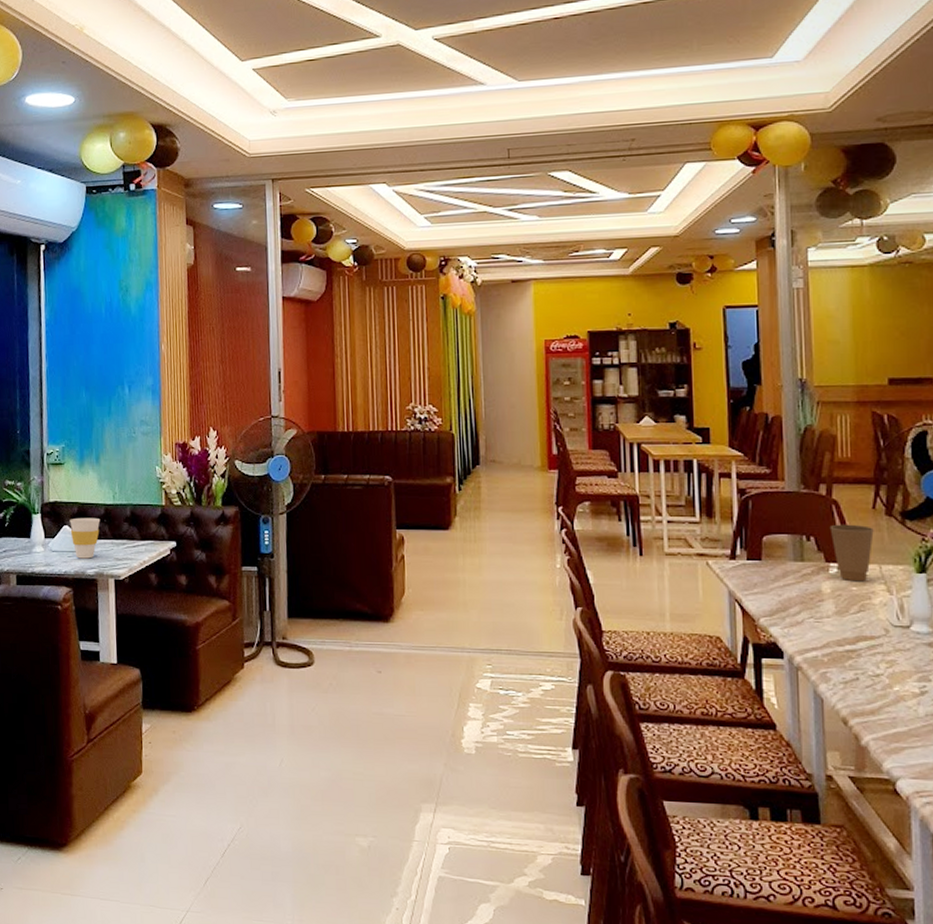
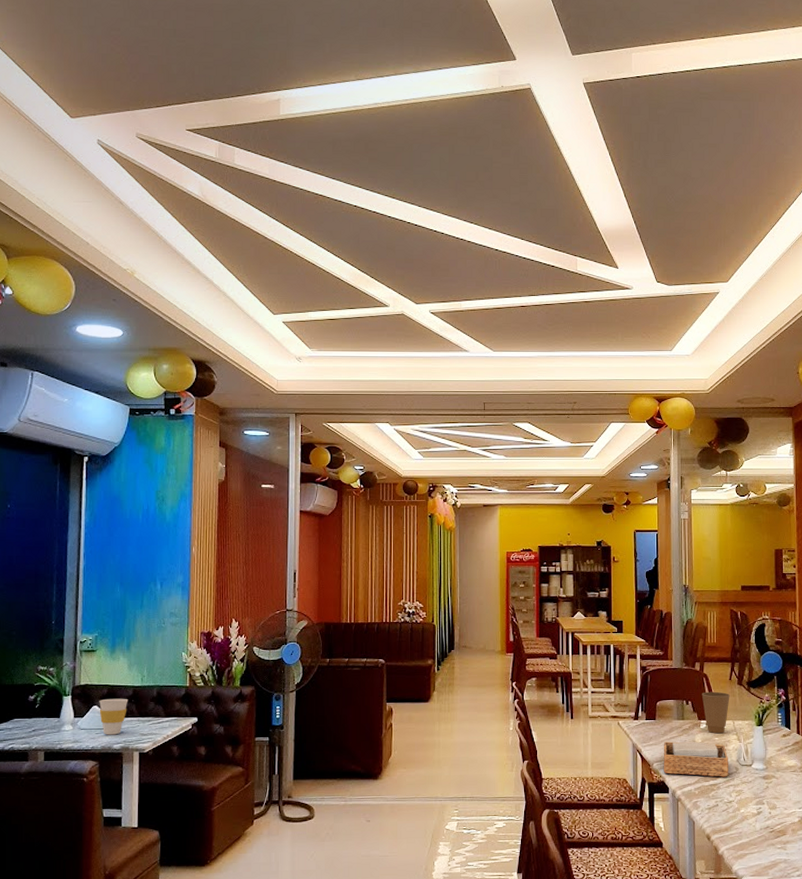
napkin holder: none [773,590,875,641] -> present [663,741,729,777]

